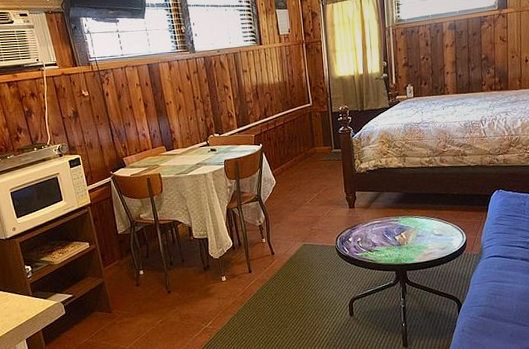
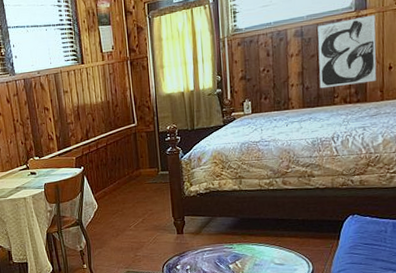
wall art: none [468,14,516,77] -> present [317,14,377,89]

